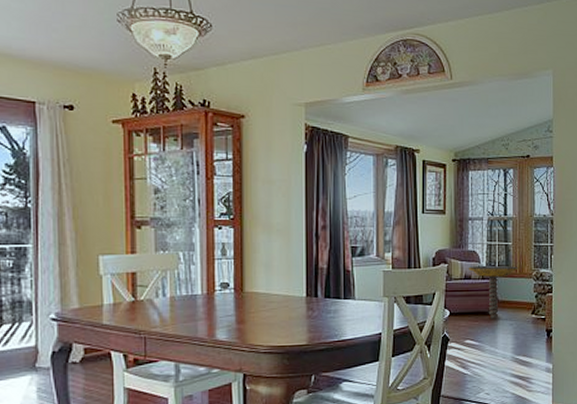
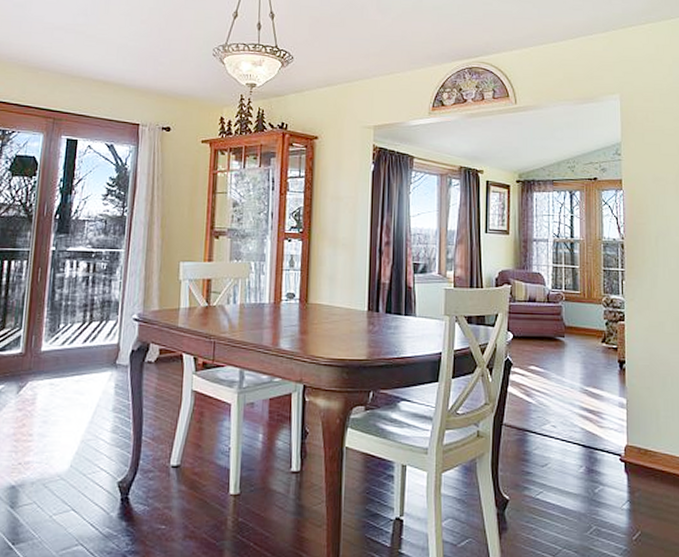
side table: present [468,266,518,319] -> none [533,289,587,346]

